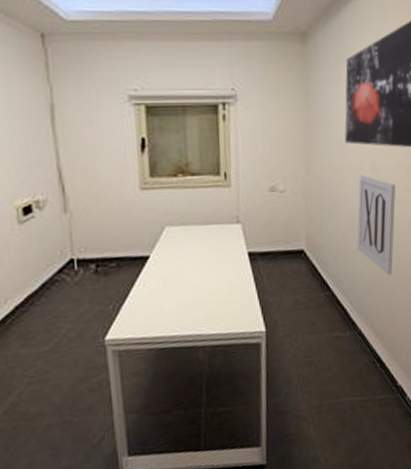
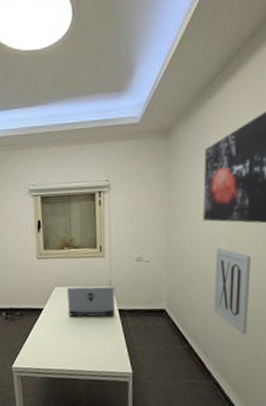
laptop computer: none [181,224,244,266] -> present [66,286,115,317]

